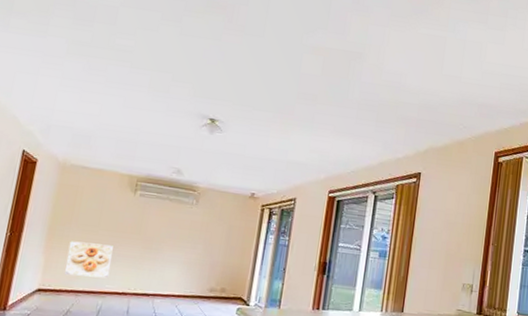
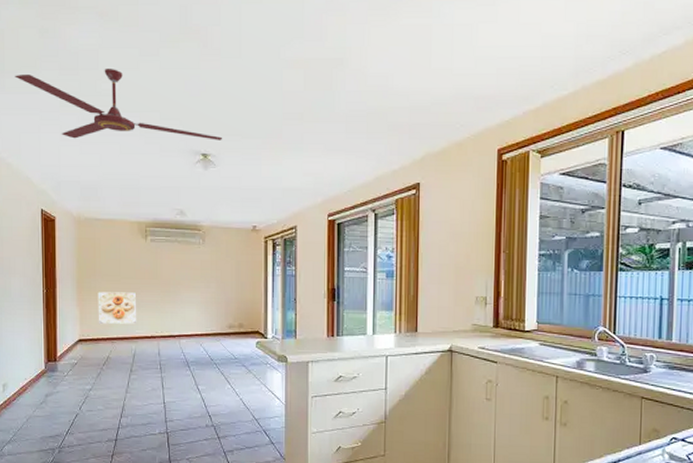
ceiling fan: none [22,16,233,109] -> present [15,69,222,140]

